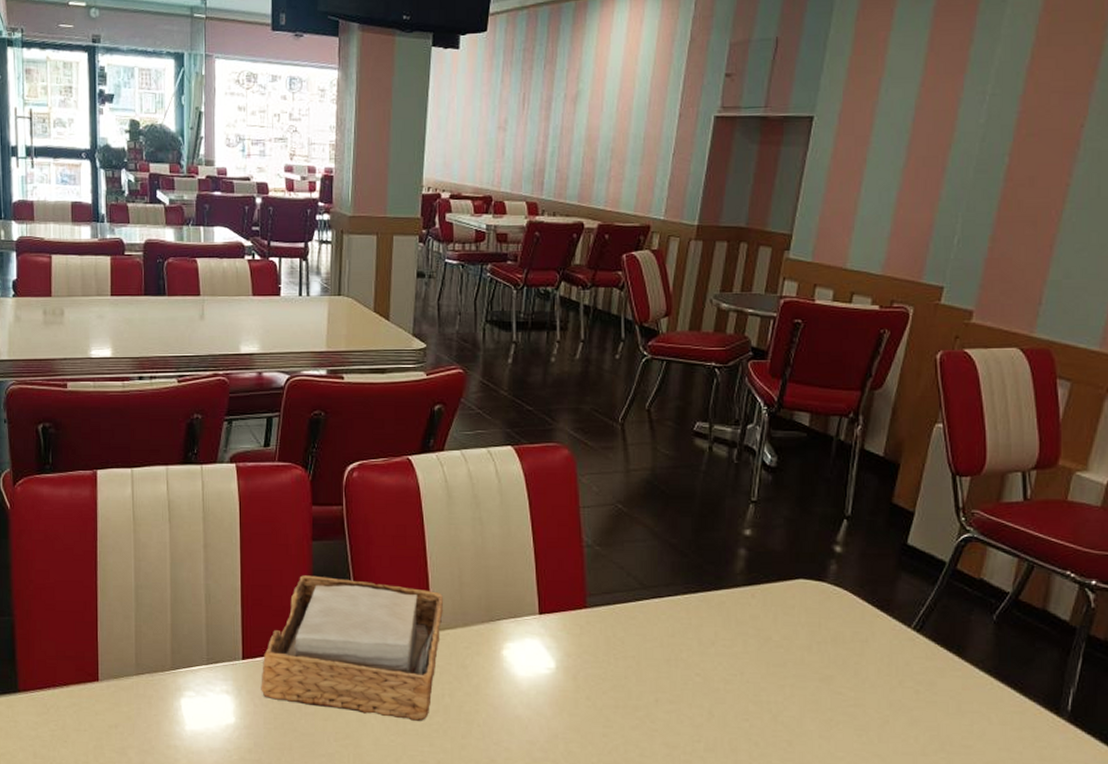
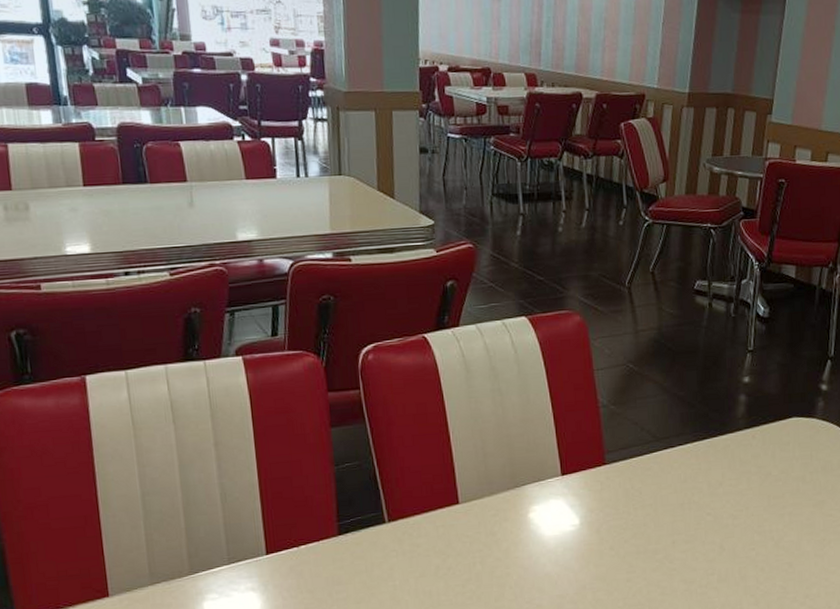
napkin holder: present [261,575,444,721] -> none [288,462,469,592]

